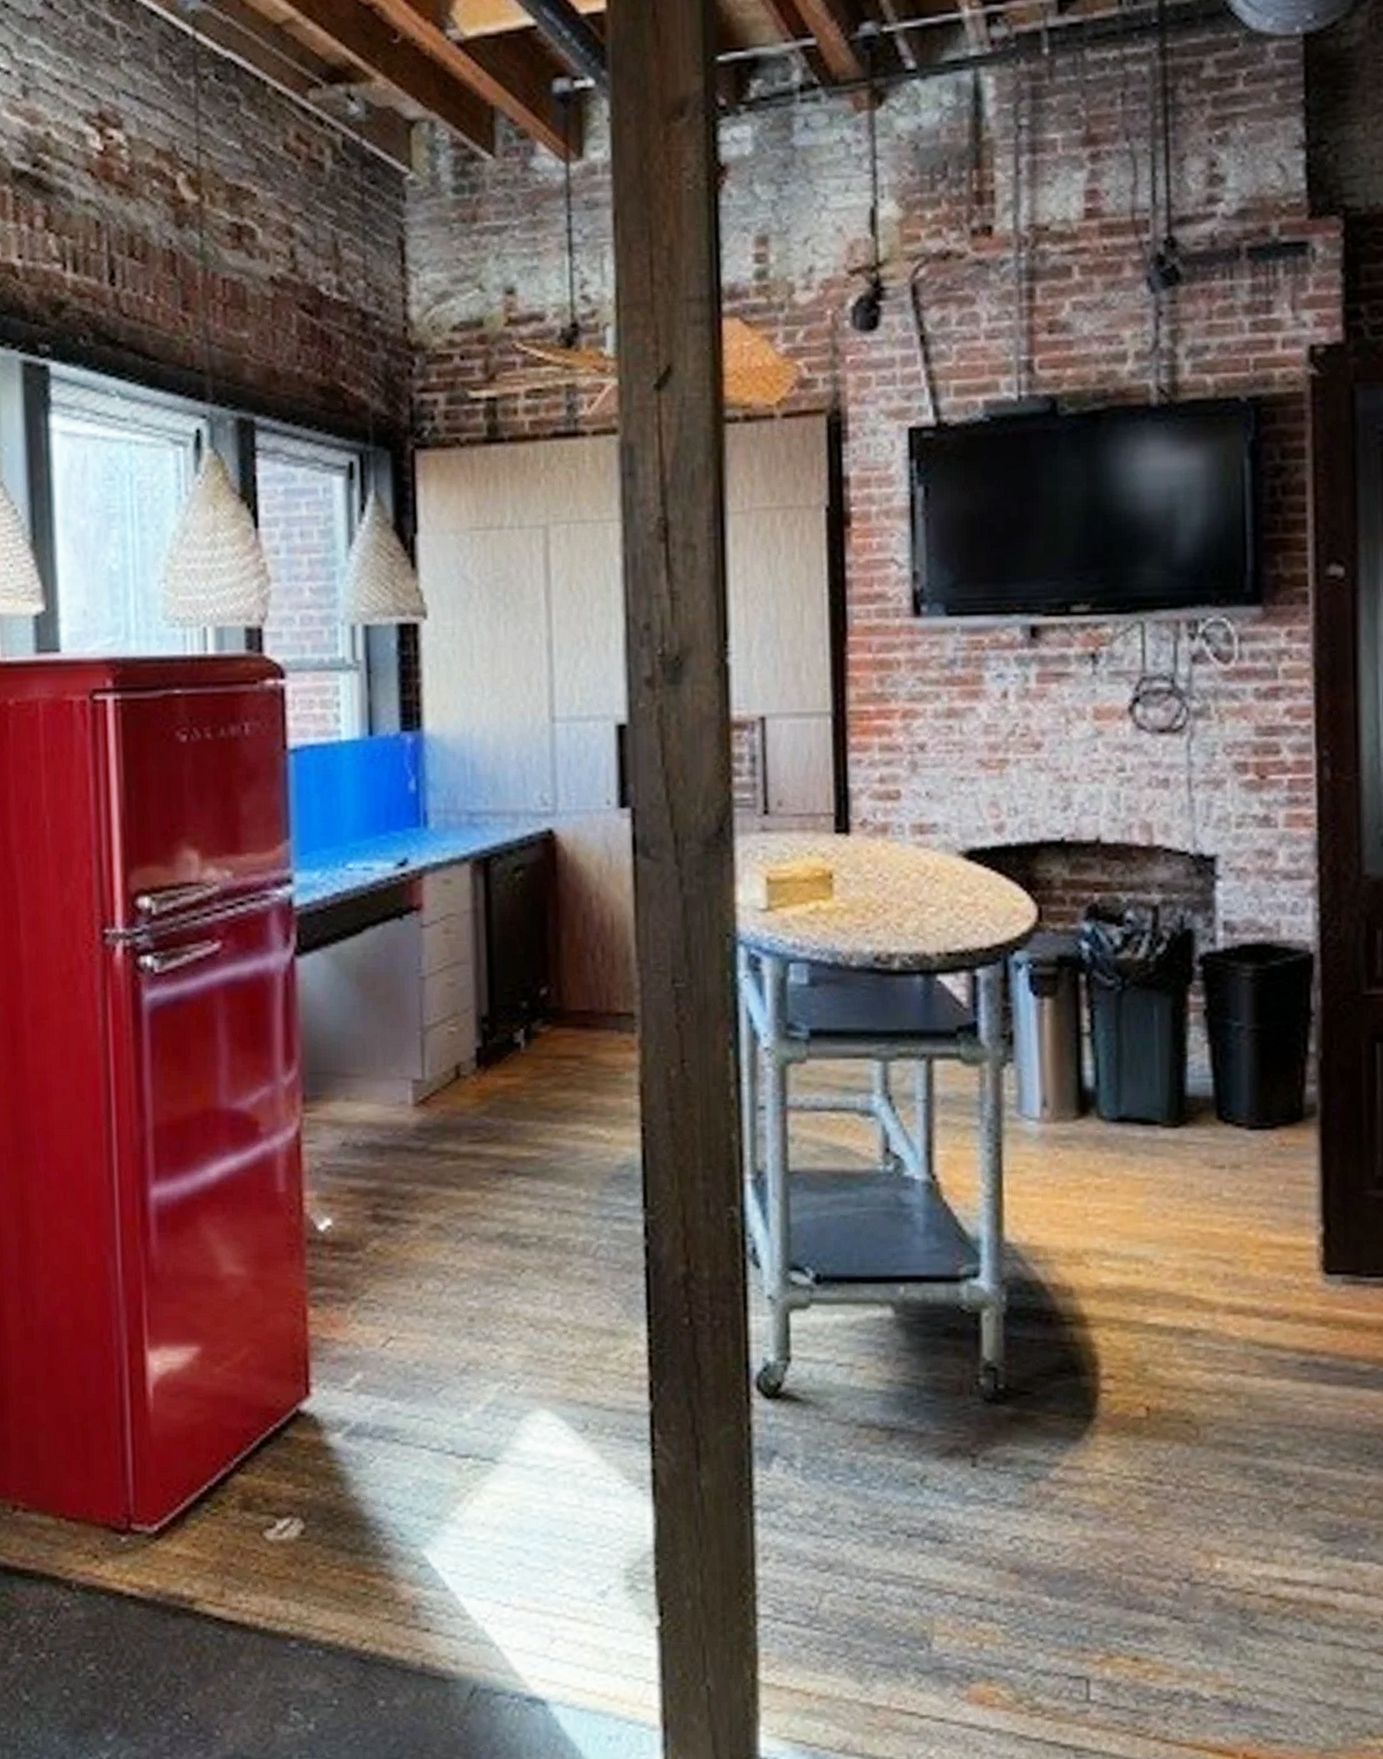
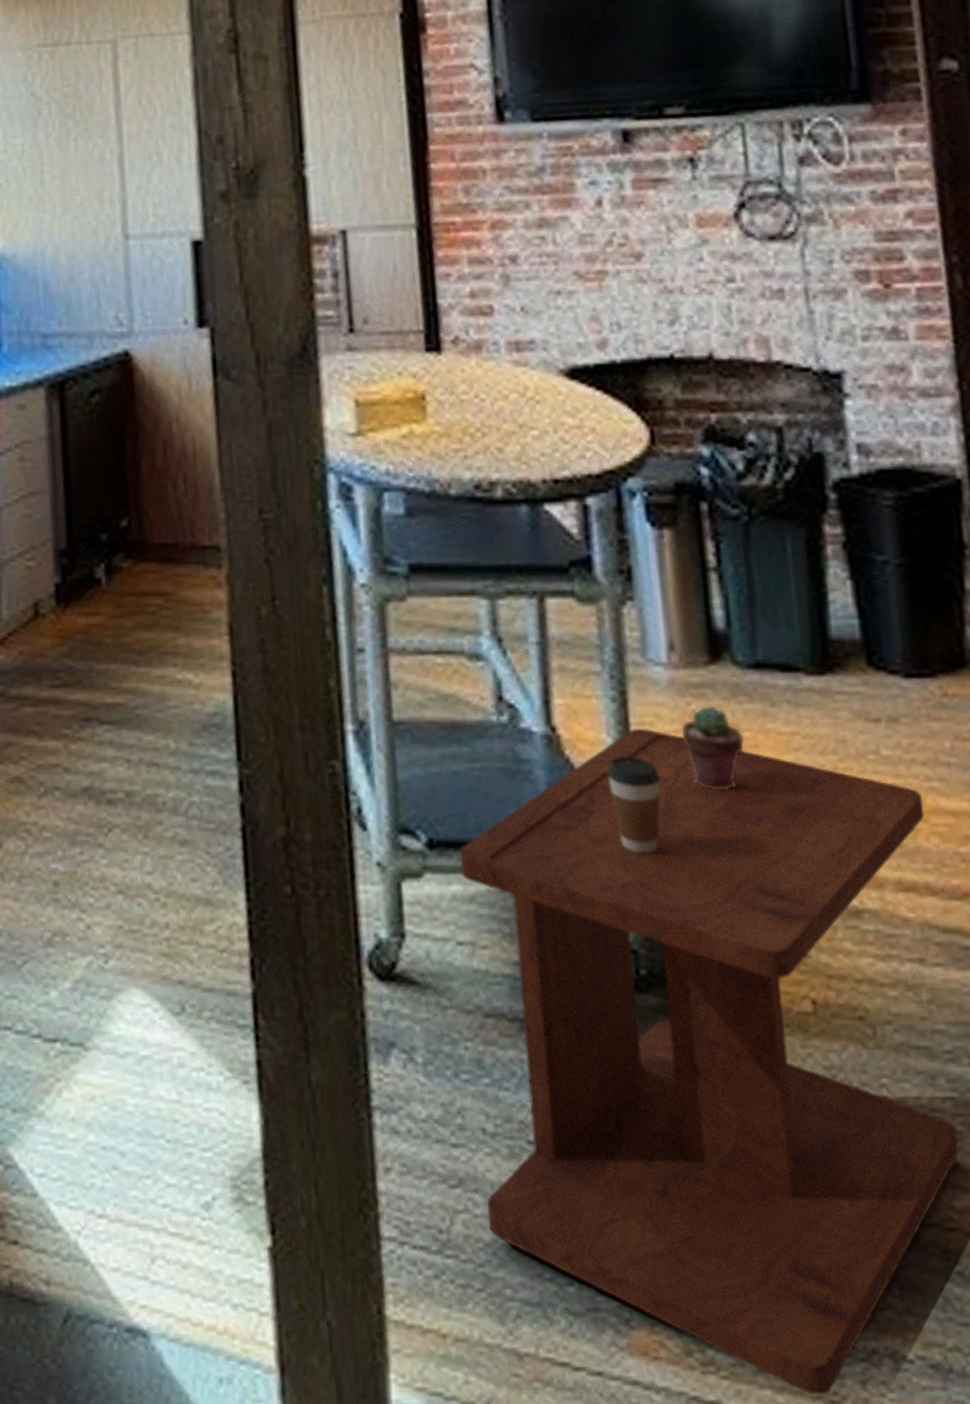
side table: none [843,1176,1262,1730] -> present [459,729,960,1396]
coffee cup: none [979,1200,1027,1285] -> present [606,756,660,853]
potted succulent: none [1047,1155,1104,1230] -> present [680,705,745,791]

